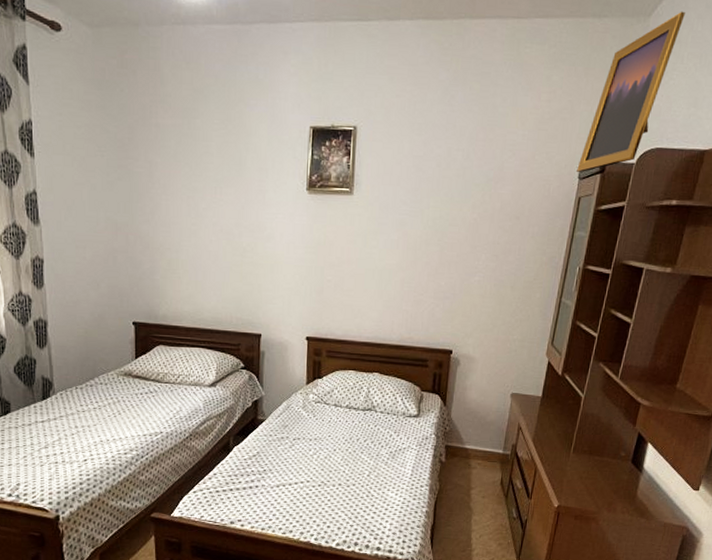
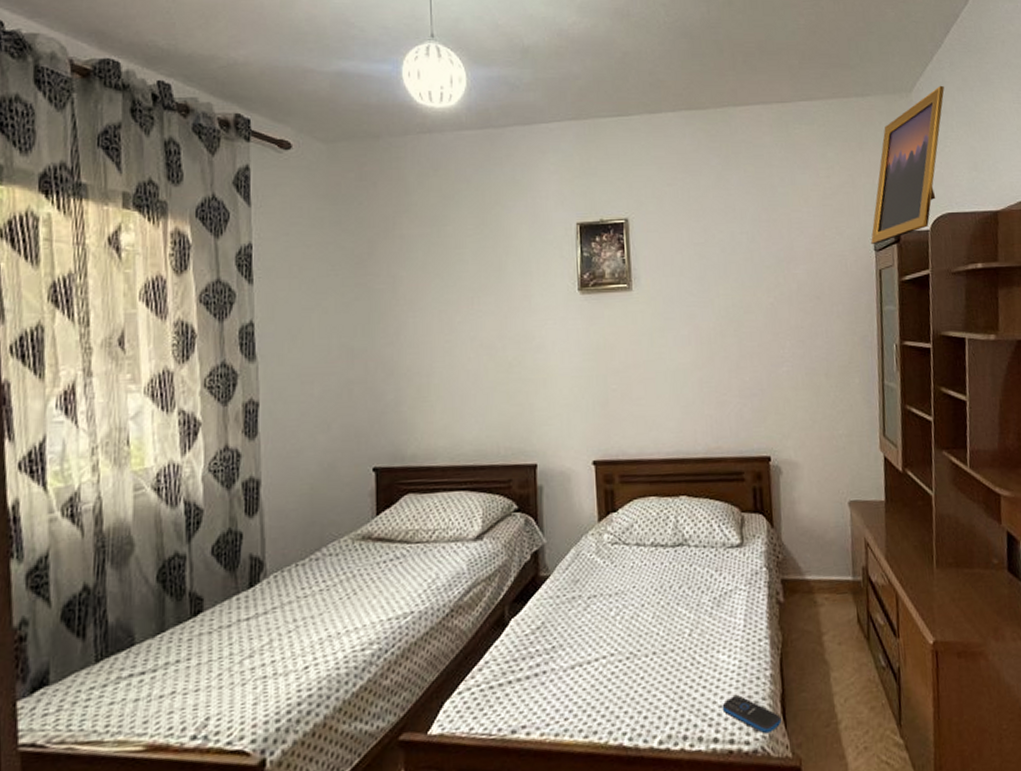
mobile phone: none [386,522,430,550] -> present [722,695,782,734]

